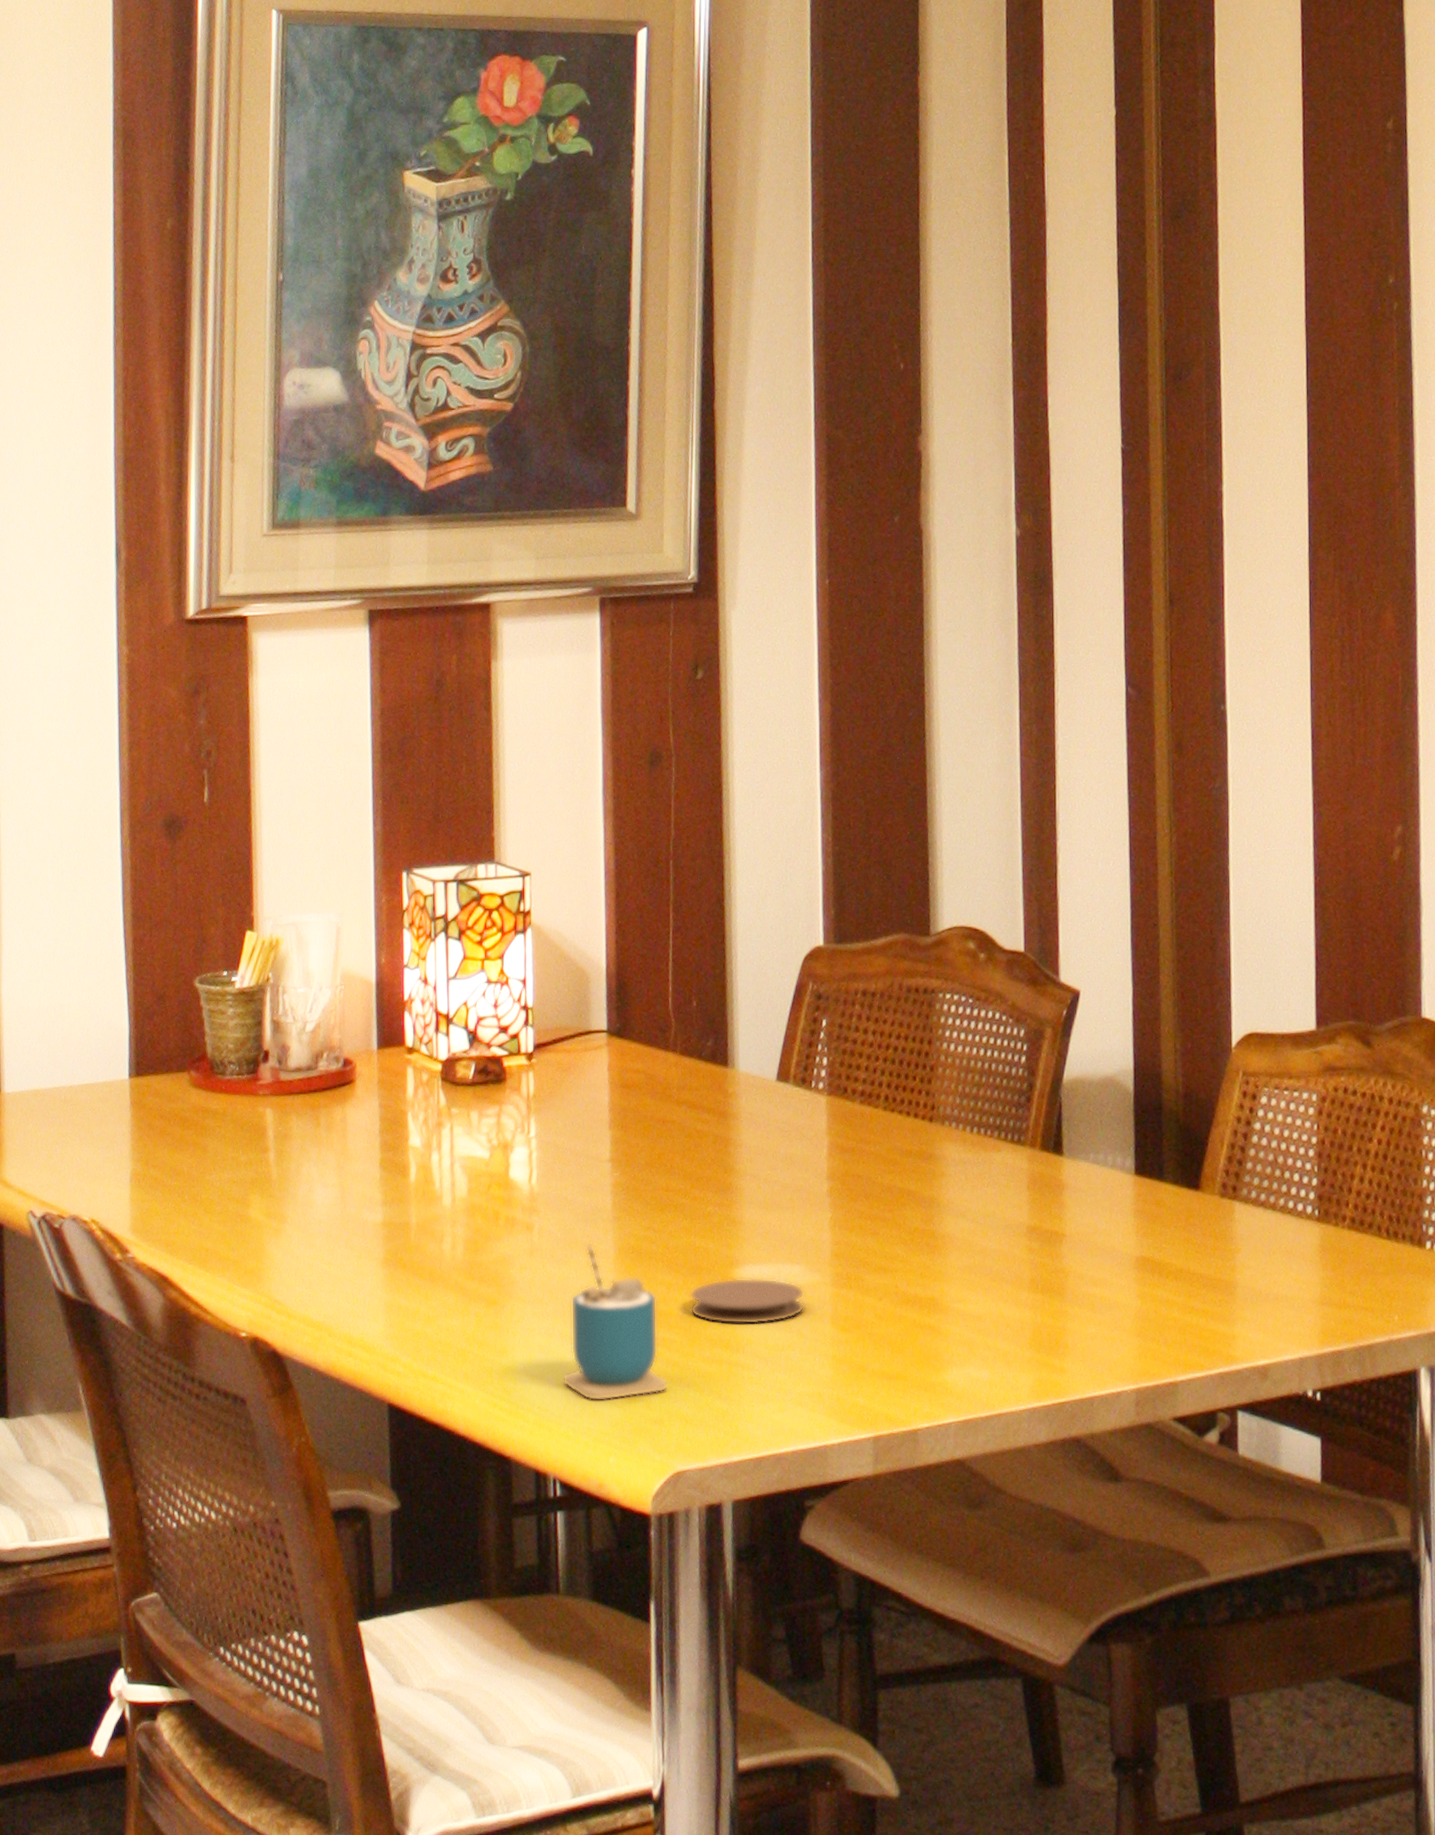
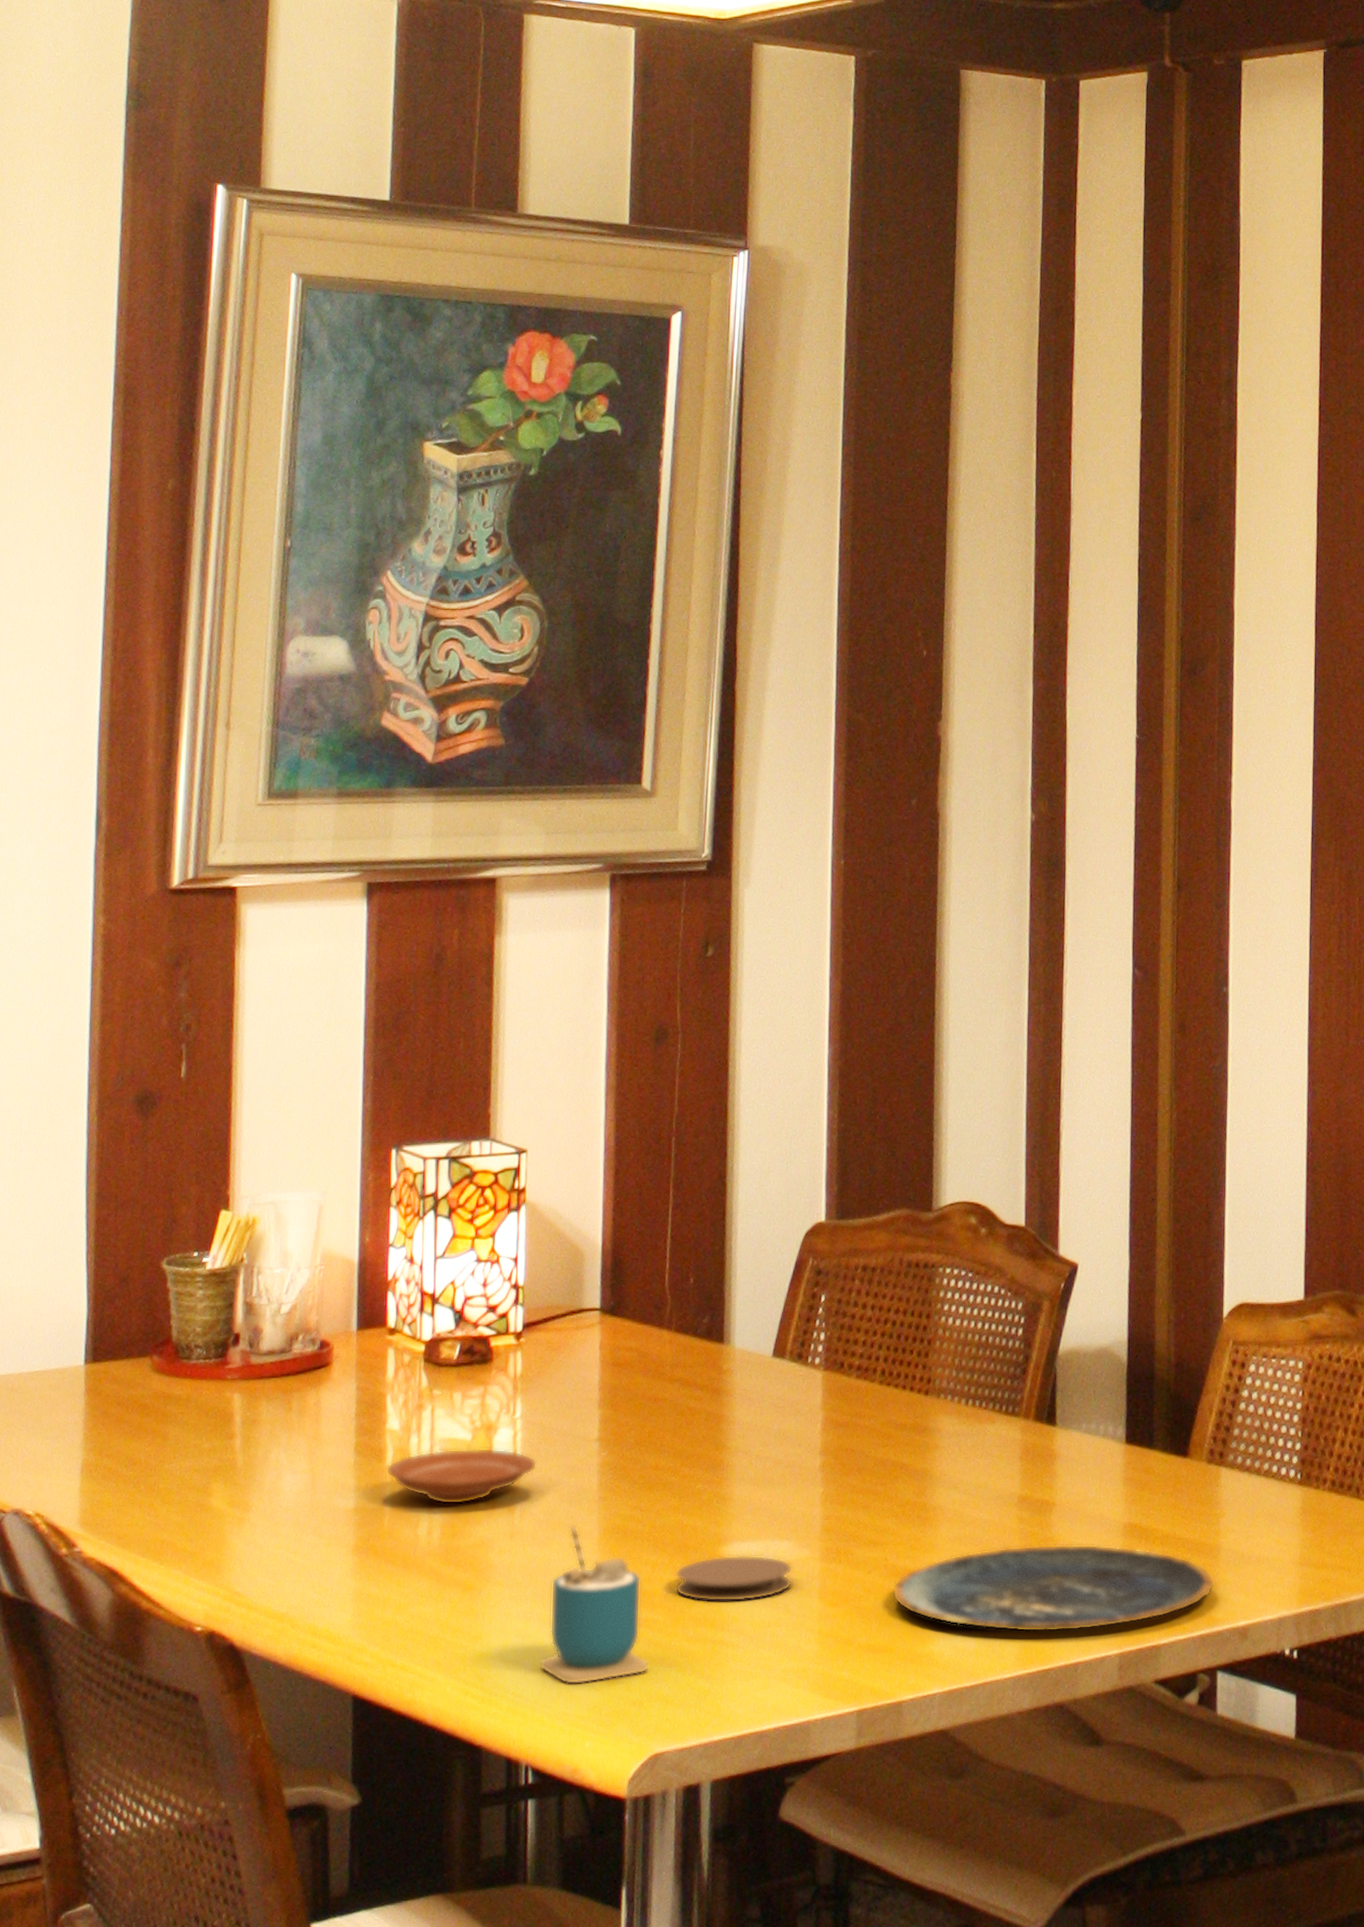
plate: none [411,1166,553,1221] -> present [386,1447,538,1505]
plate: none [904,1276,1232,1365] -> present [892,1544,1215,1633]

